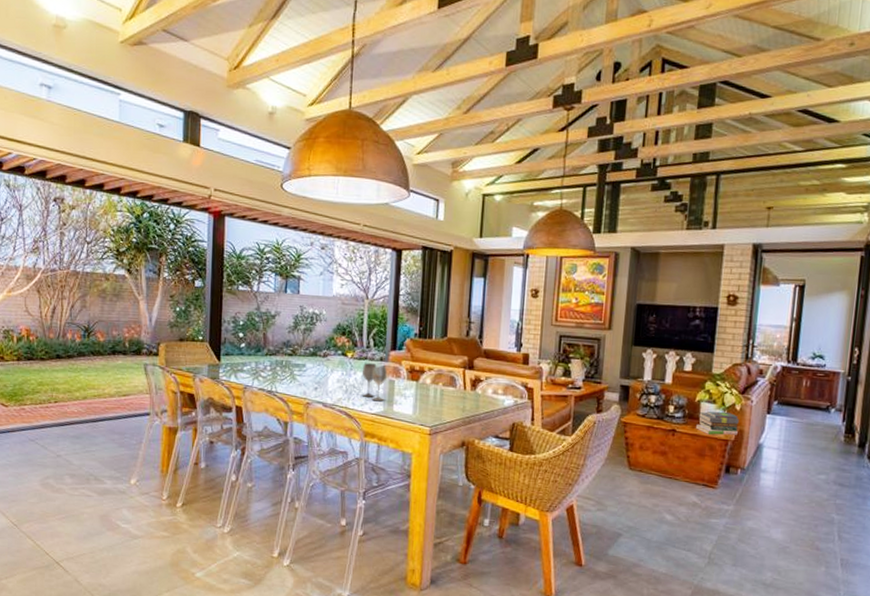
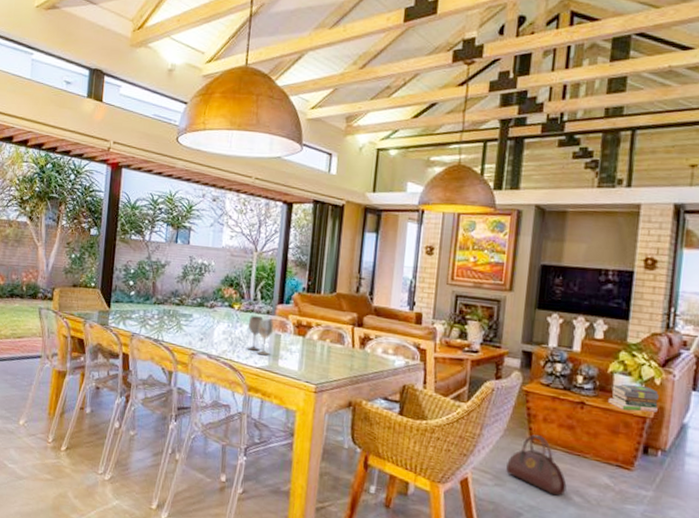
handbag: none [607,461,660,516] -> present [506,434,567,496]

